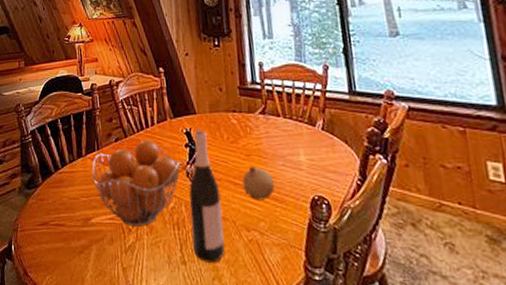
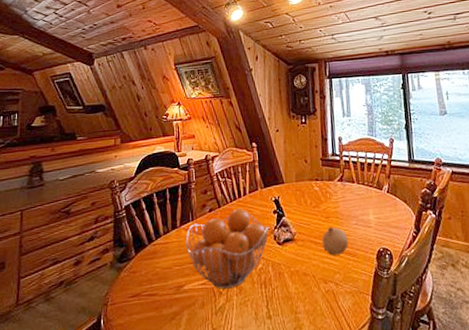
wine bottle: present [189,130,225,263] -> none [276,197,306,315]

